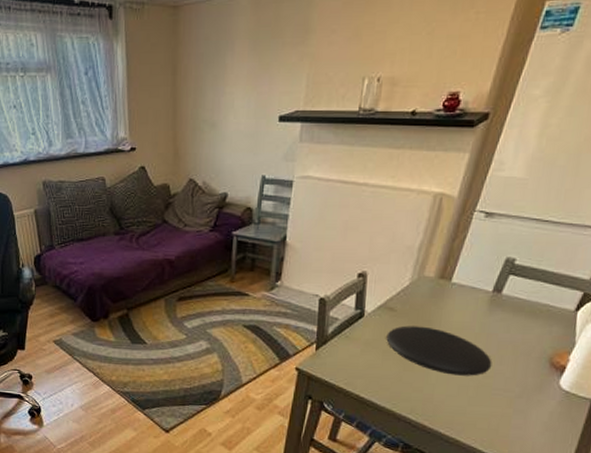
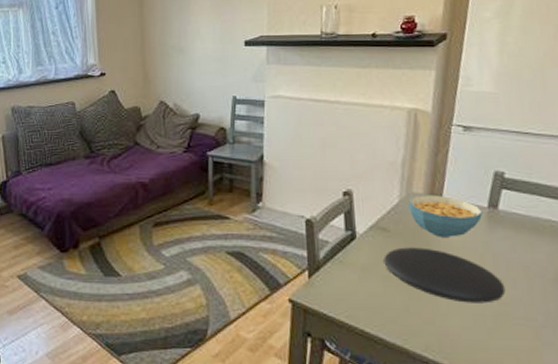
cereal bowl: none [417,278,487,318] -> present [408,195,483,237]

